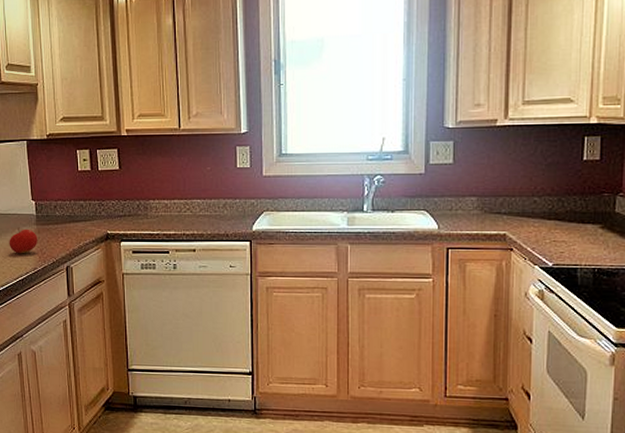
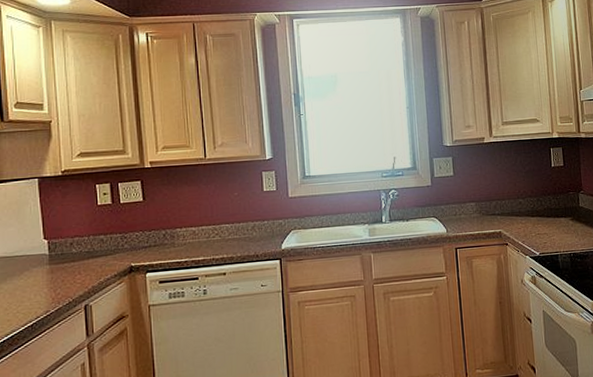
fruit: present [9,227,37,254] -> none [15,269,50,298]

